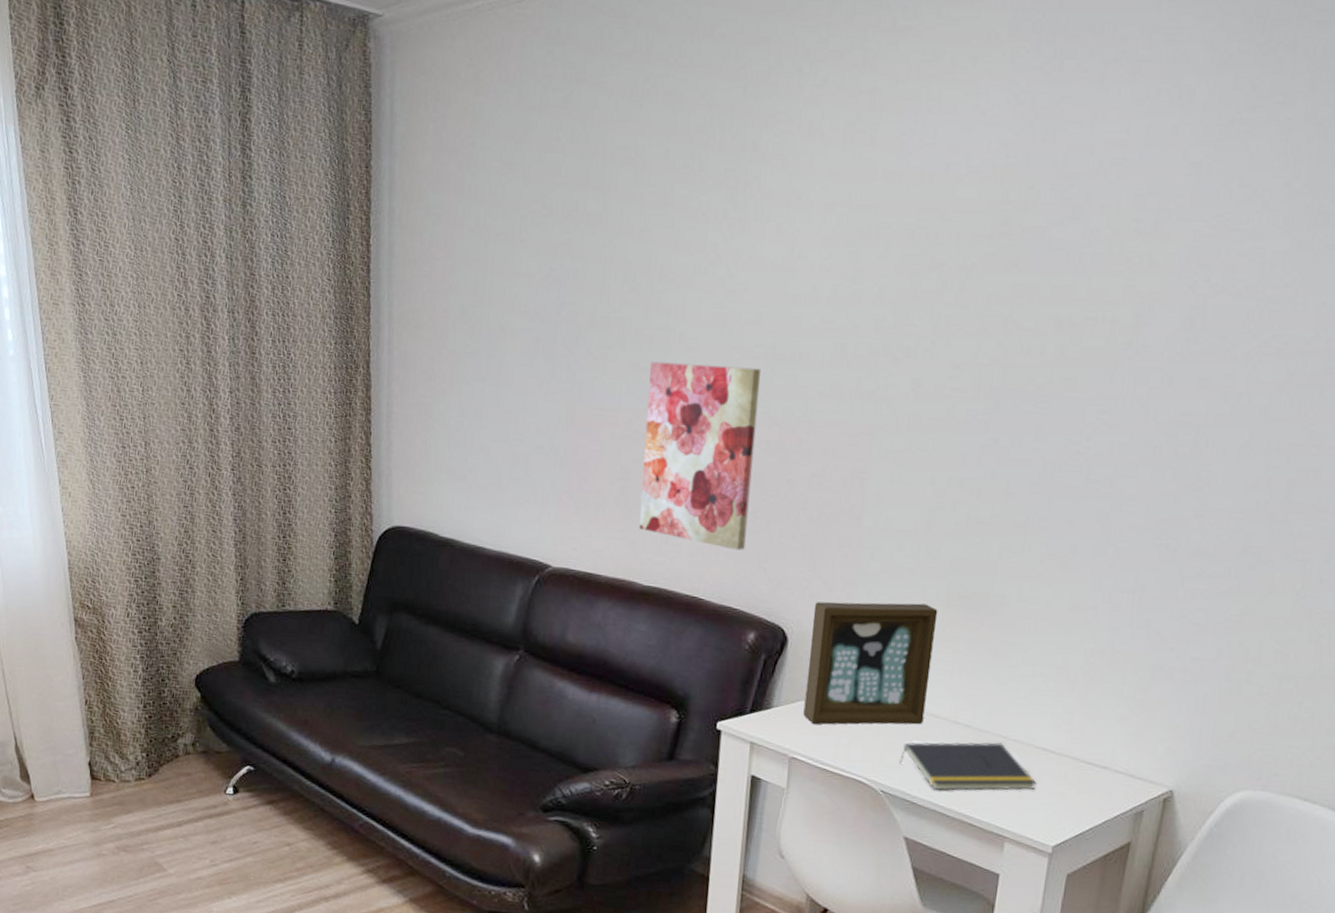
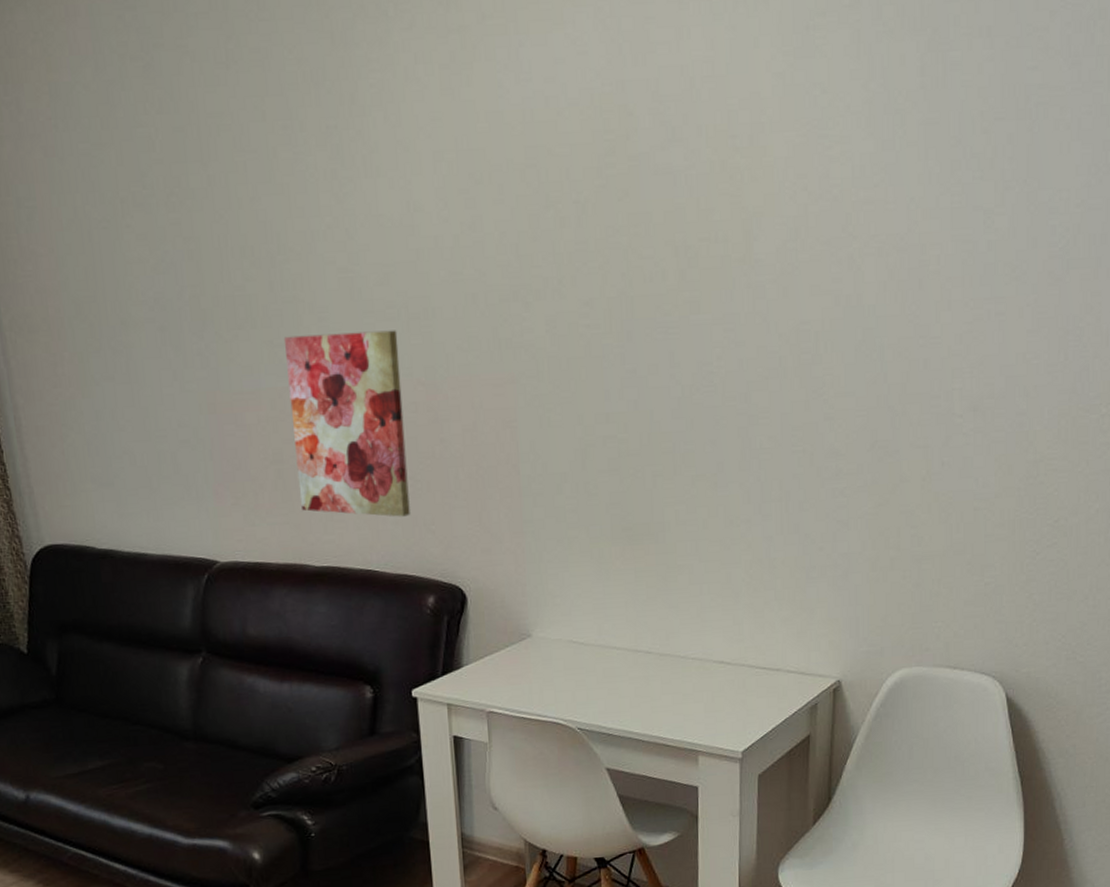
picture frame: present [803,601,938,725] -> none [487,541,607,677]
notepad: present [899,741,1037,791] -> none [591,663,719,719]

